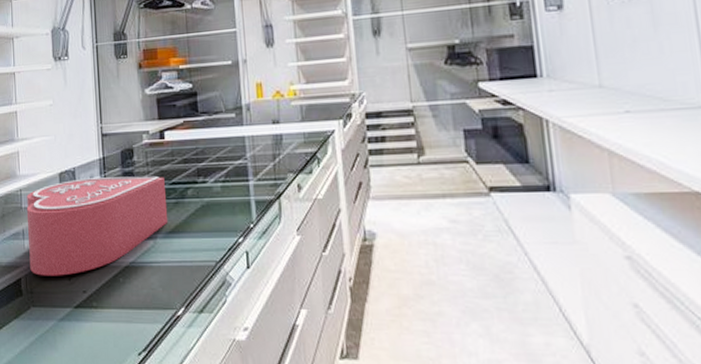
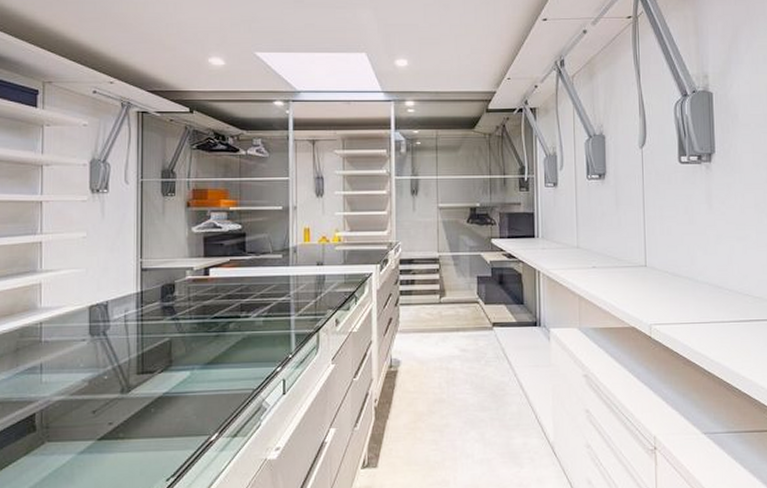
jewelry box: present [26,176,168,276] -> none [46,310,208,410]

